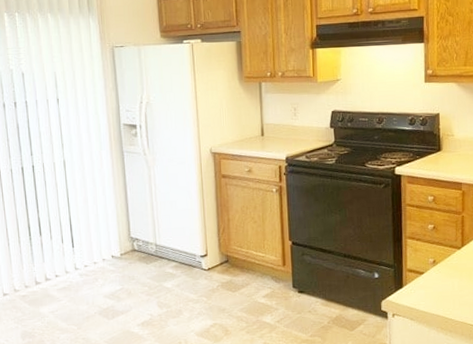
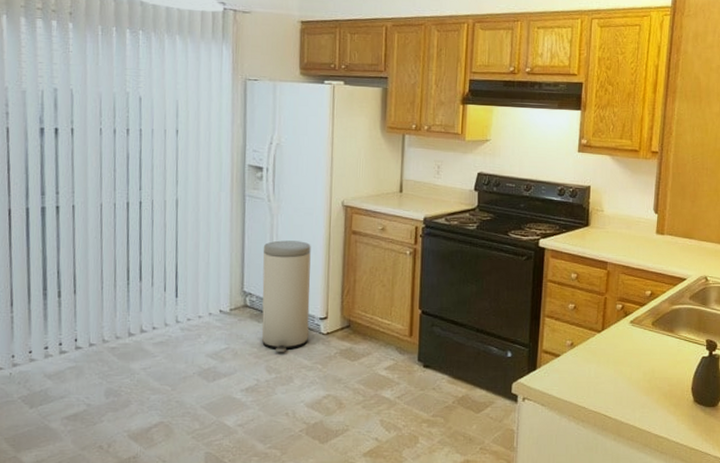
pedal bin: none [144,188,192,289] -> present [261,240,311,352]

